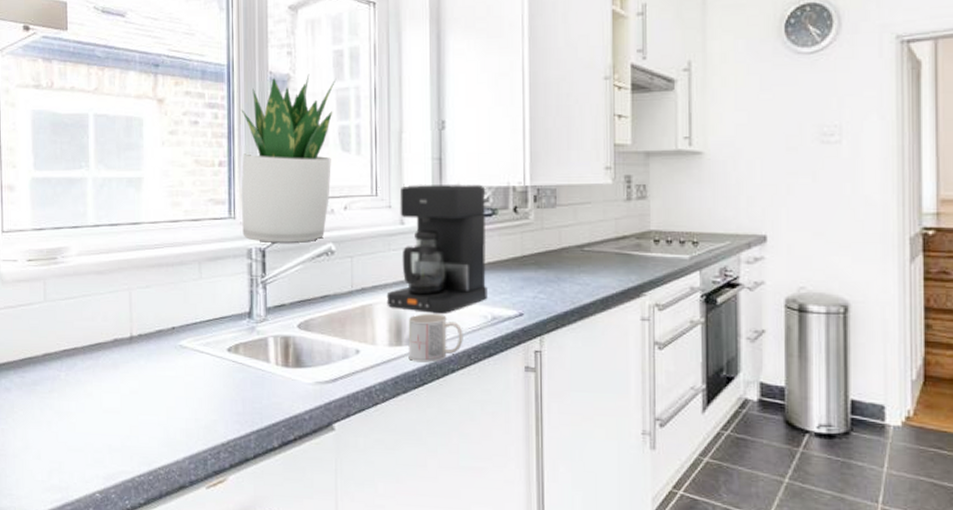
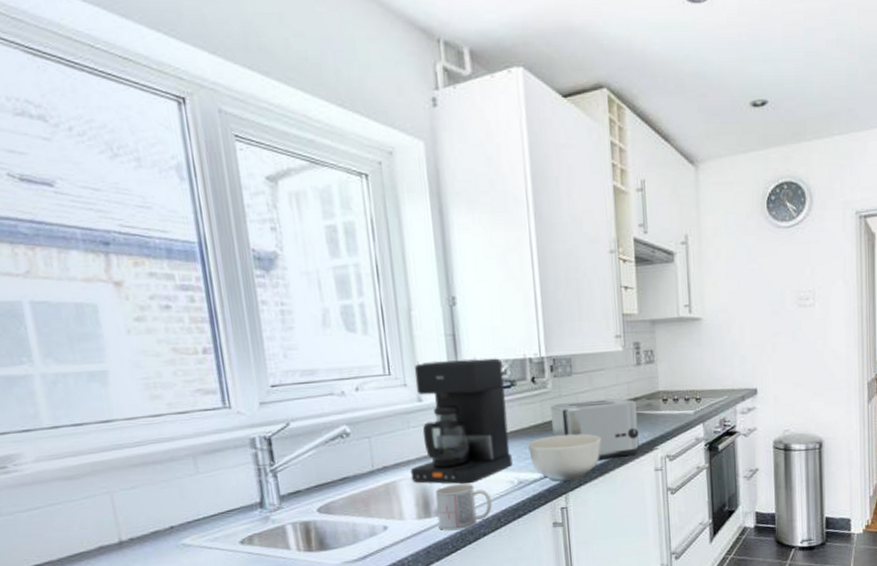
planter: present [241,74,337,243] -> none [222,251,338,430]
bowl: none [505,271,583,323] -> present [528,434,602,482]
toaster: none [531,234,626,303] -> present [551,397,639,461]

